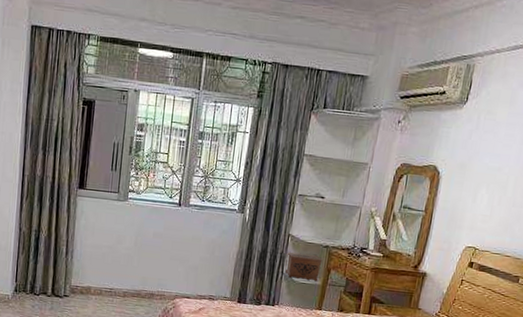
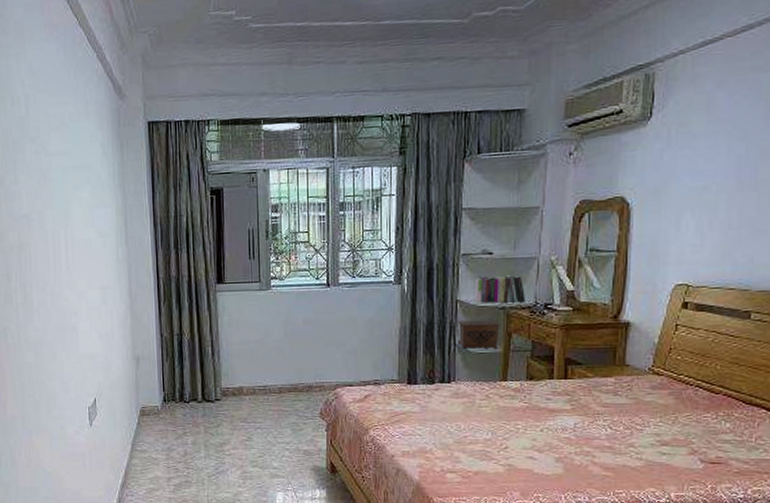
books: none [303,216,346,245] -> present [474,275,525,303]

